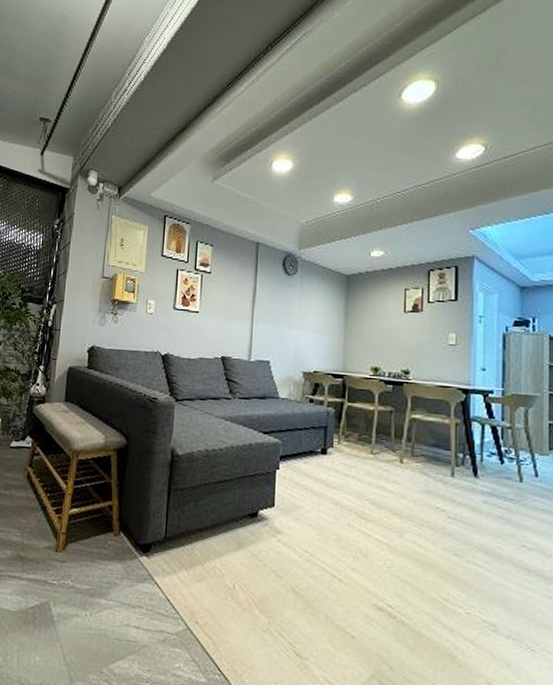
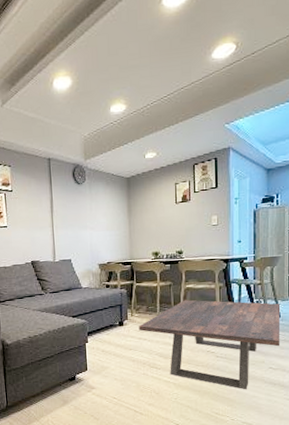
coffee table: none [346,433,537,573] -> present [139,299,280,390]

